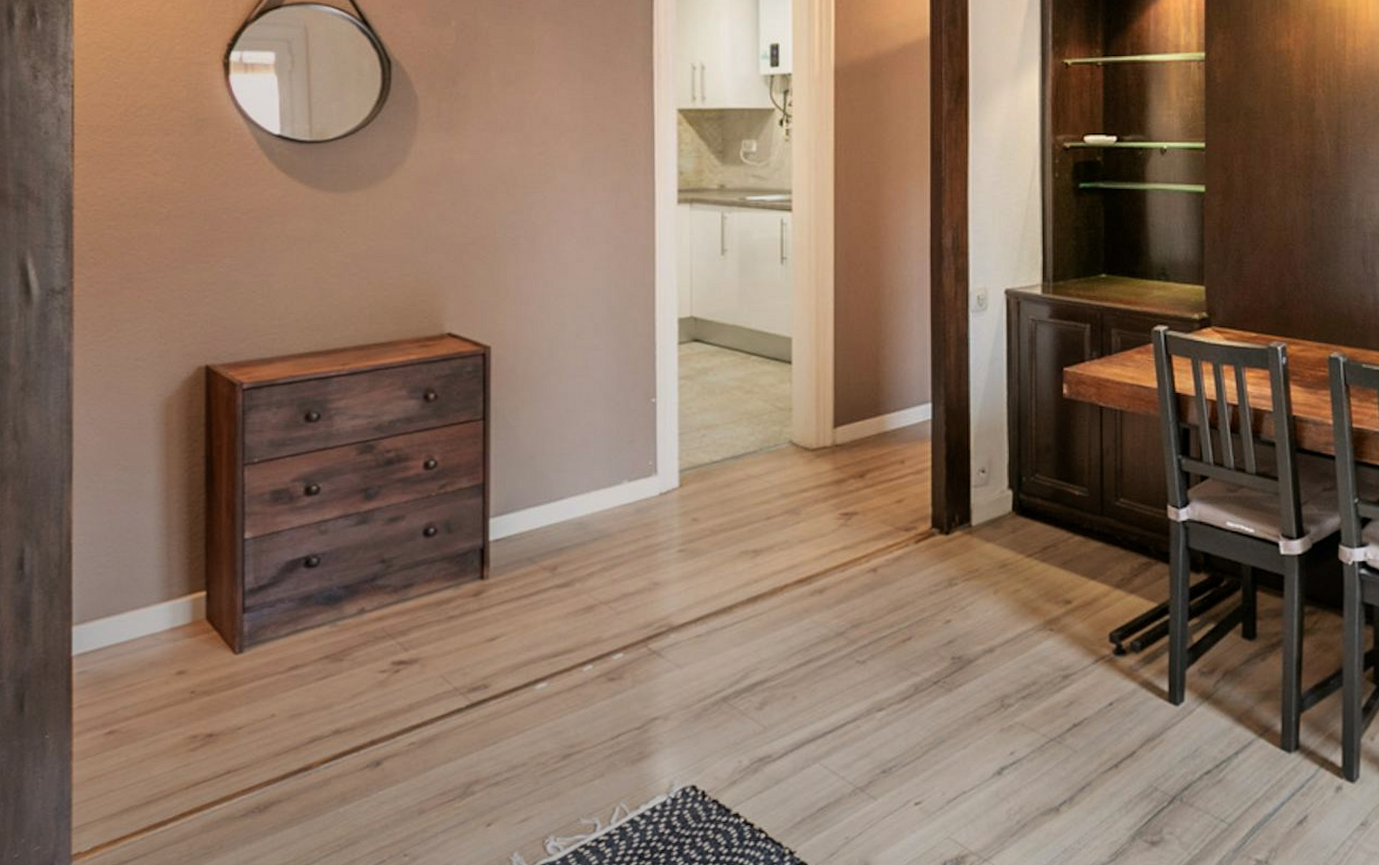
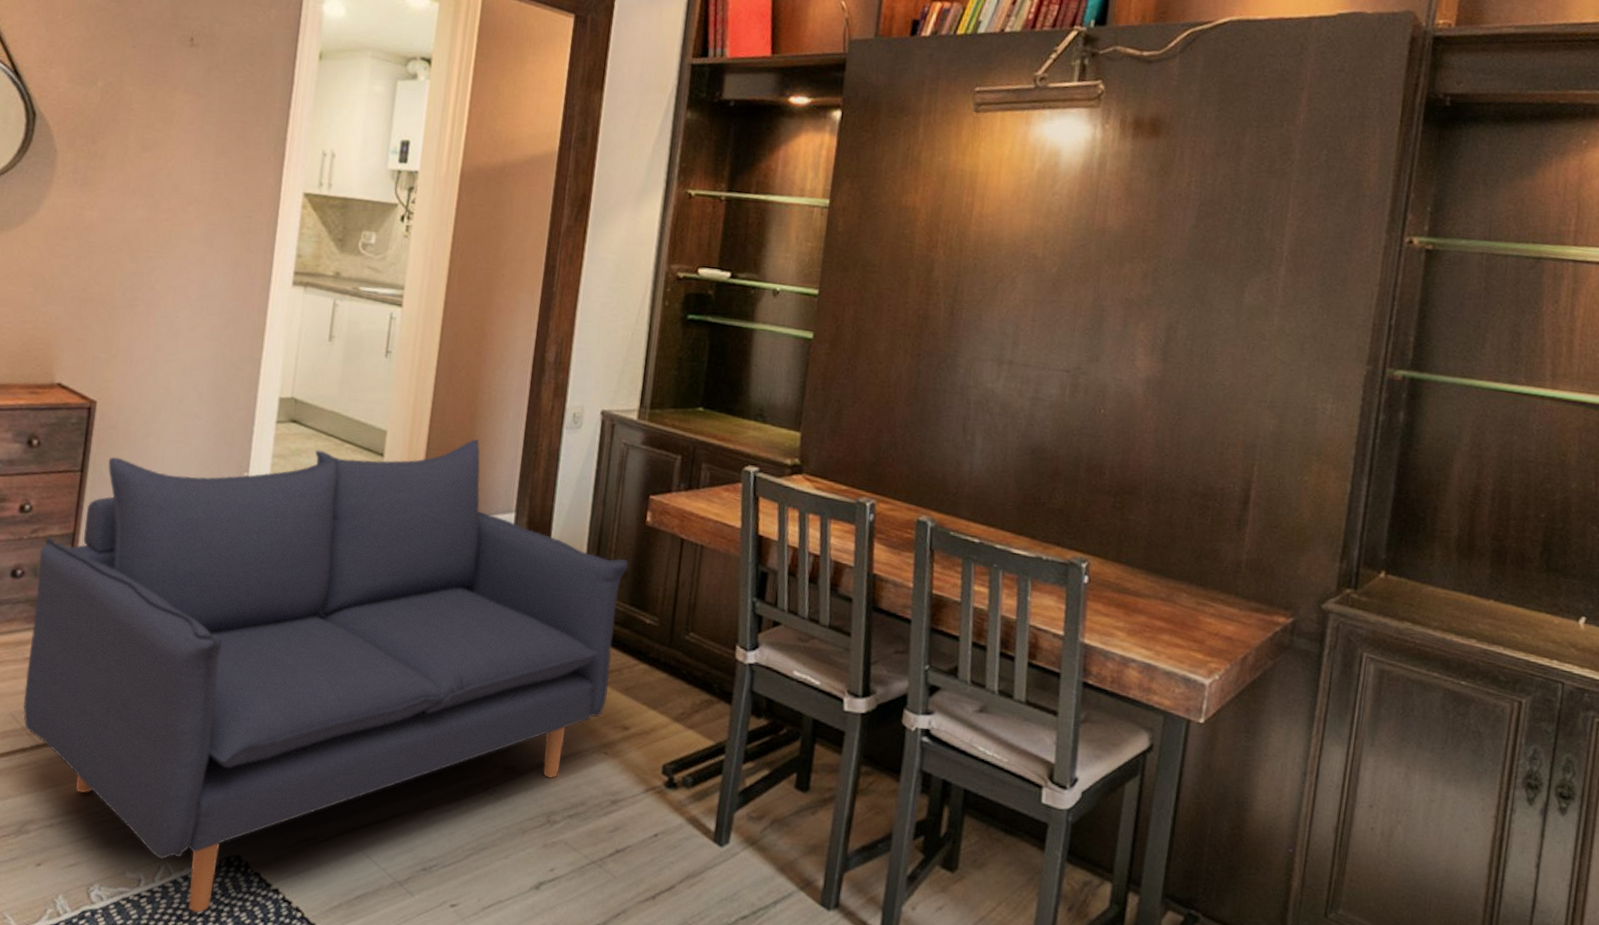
sofa: none [450,334,1051,850] -> present [23,439,629,913]

